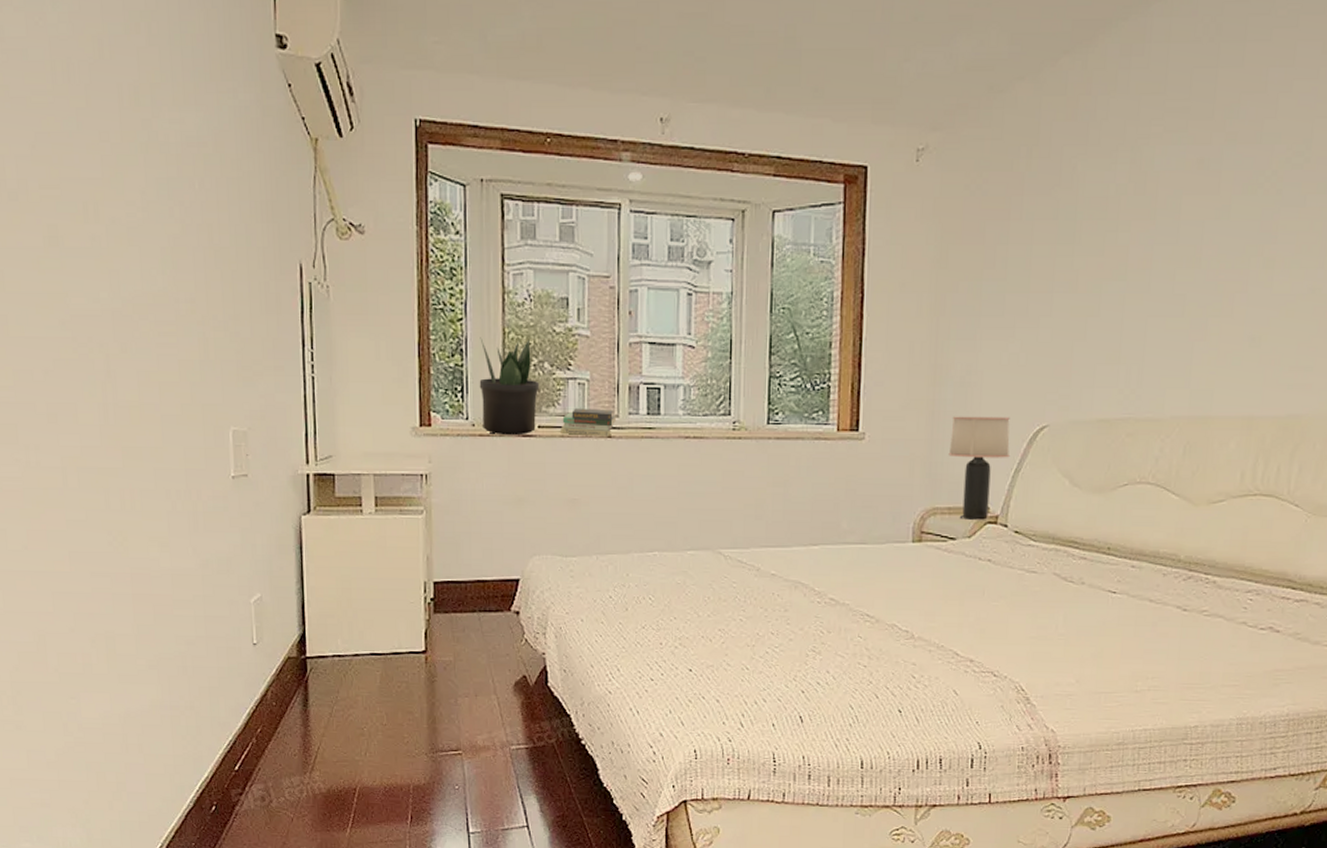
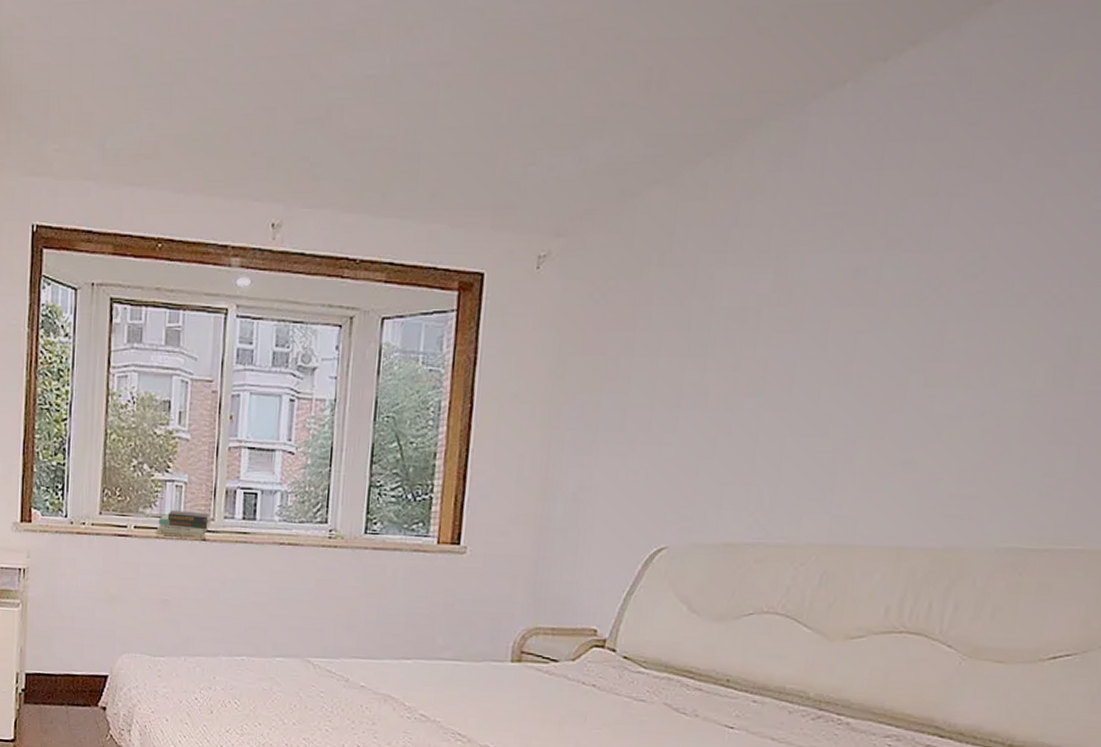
planter: present [479,337,540,436] -> none [79,437,138,535]
table lamp: present [948,416,1011,520] -> none [555,533,625,643]

